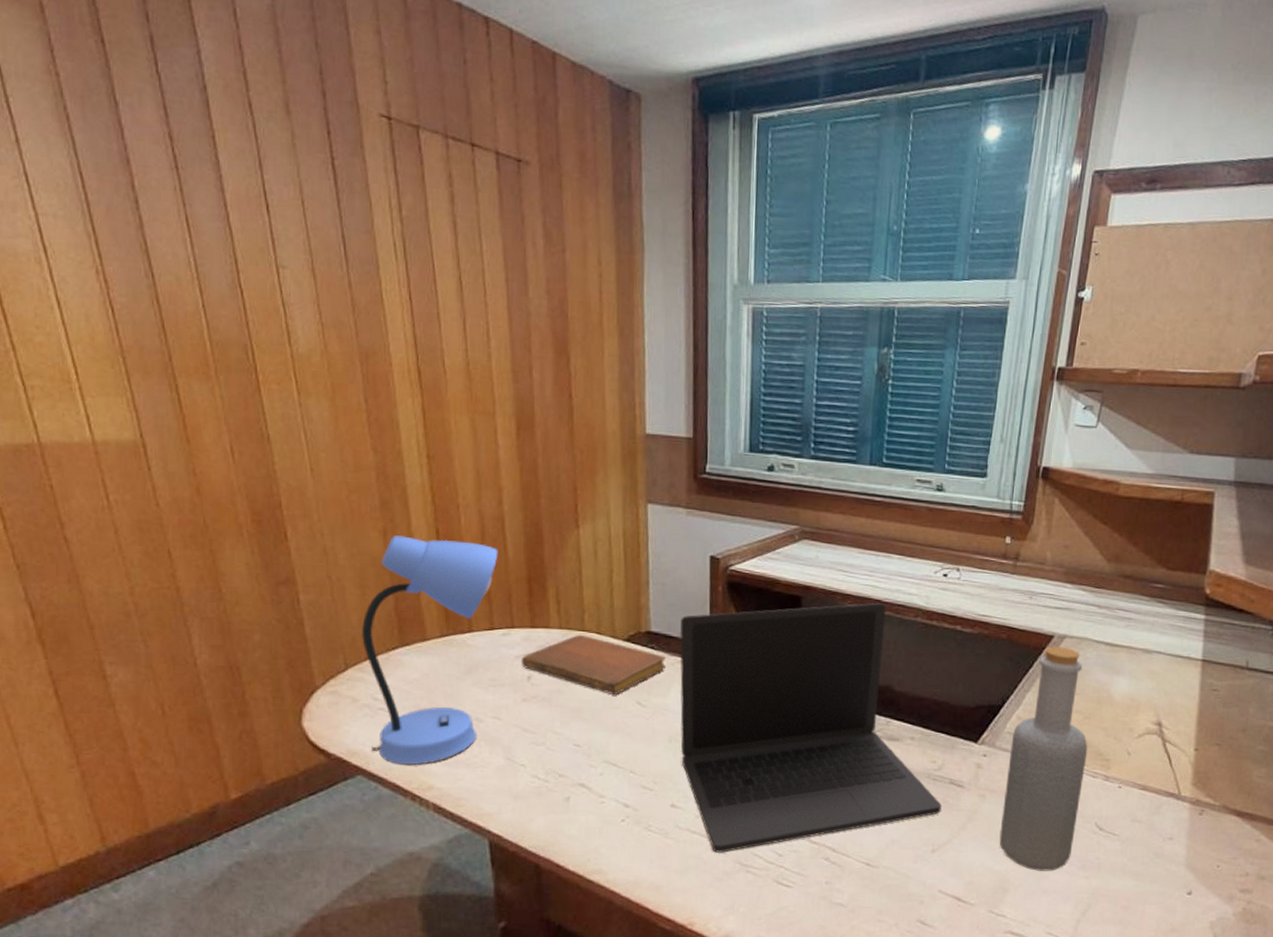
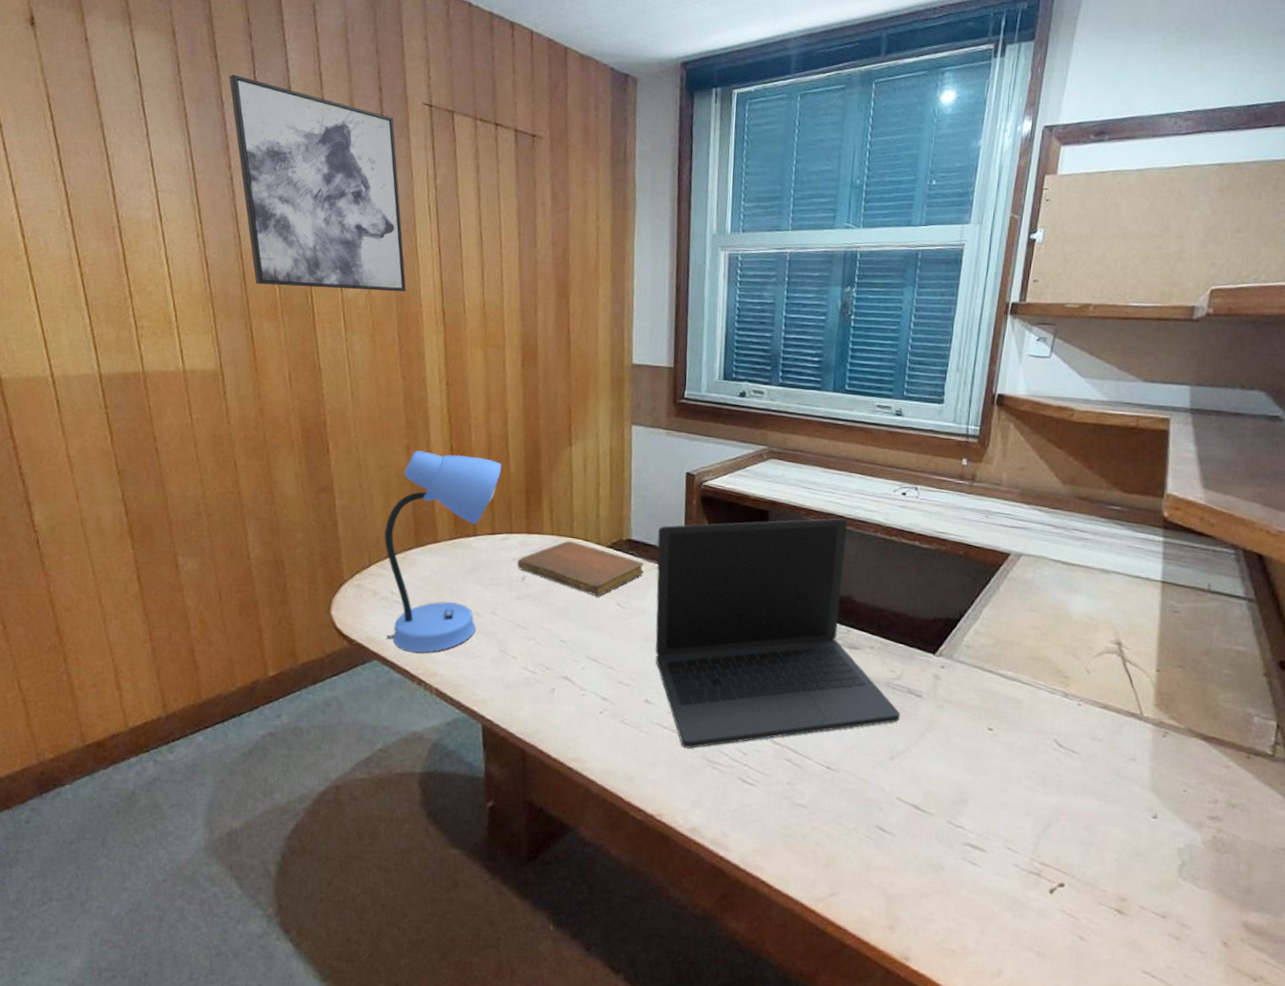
wall art: none [122,66,371,348] -> present [229,74,406,292]
bottle: present [999,646,1088,871] -> none [957,564,1046,786]

